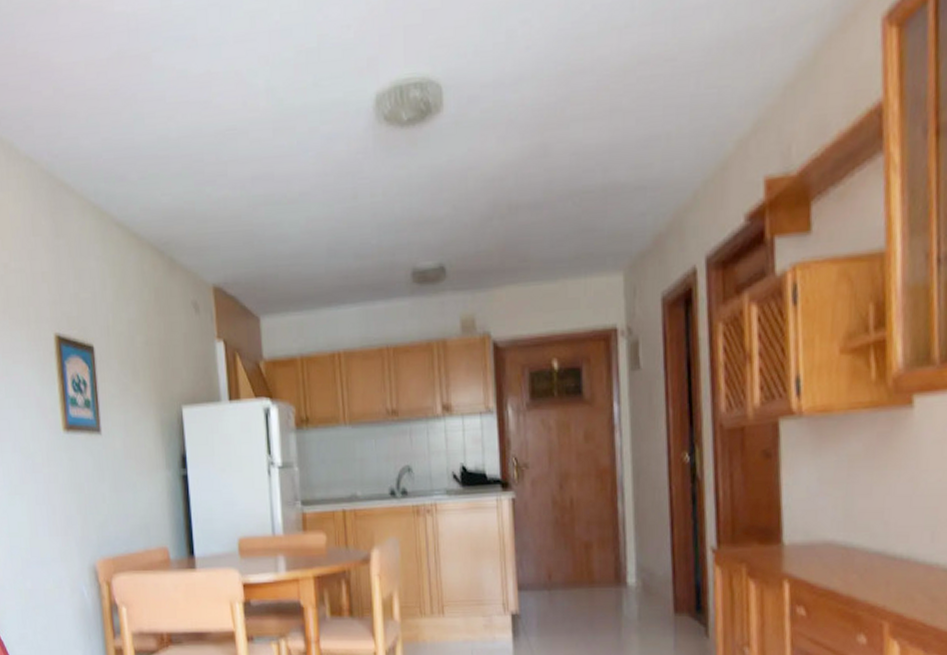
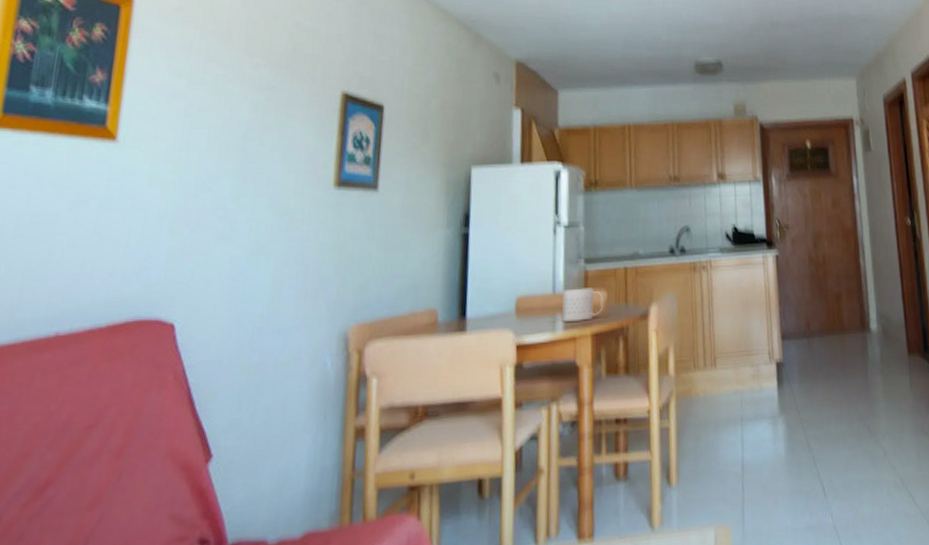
mug: none [282,530,324,563] -> present [562,287,605,322]

